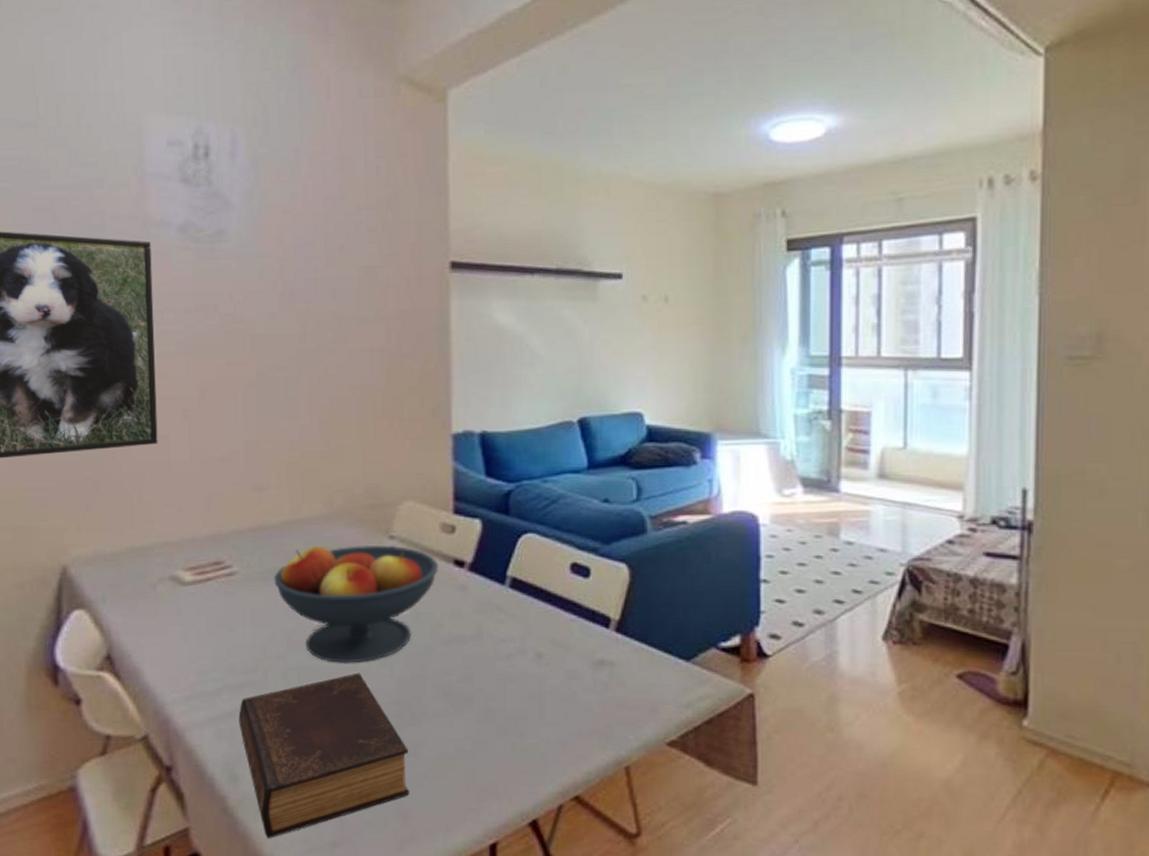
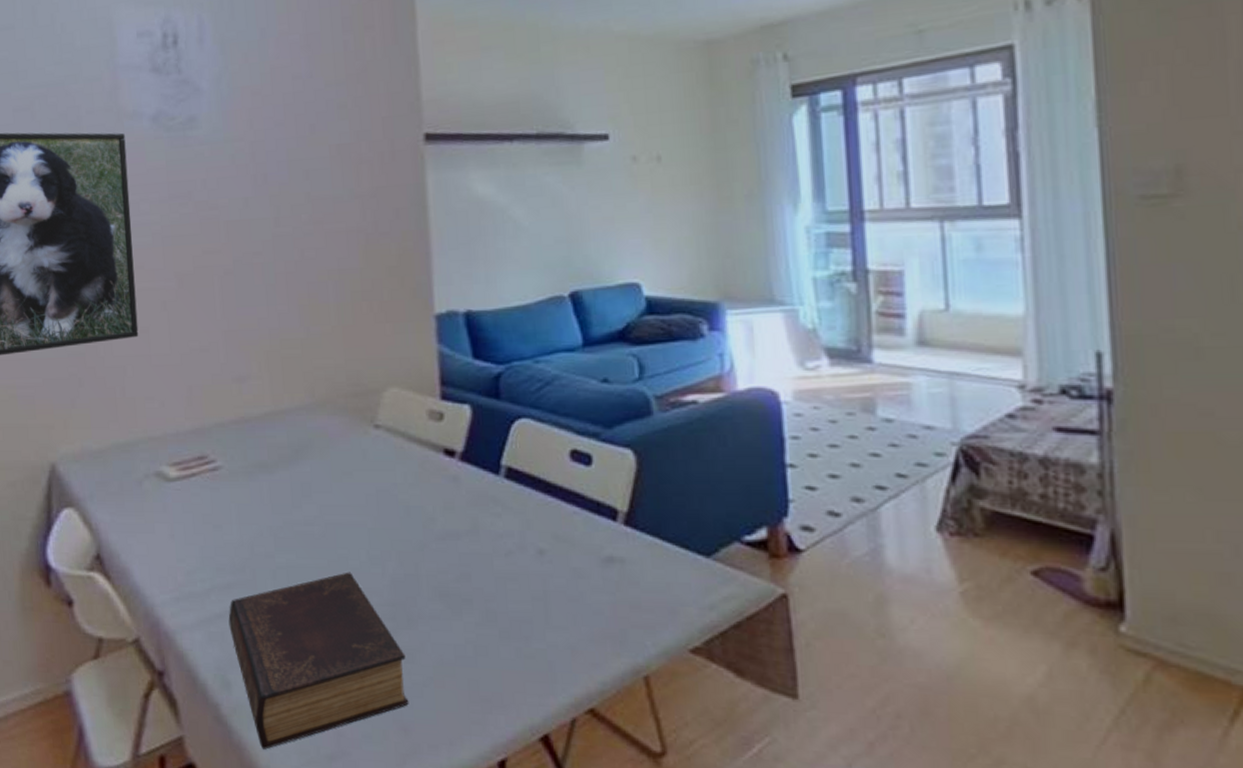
fruit bowl: present [273,544,438,663] -> none [257,434,428,562]

